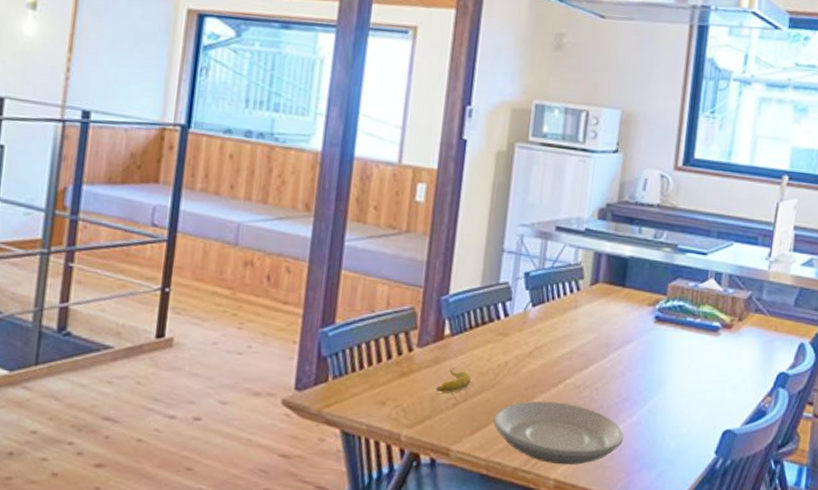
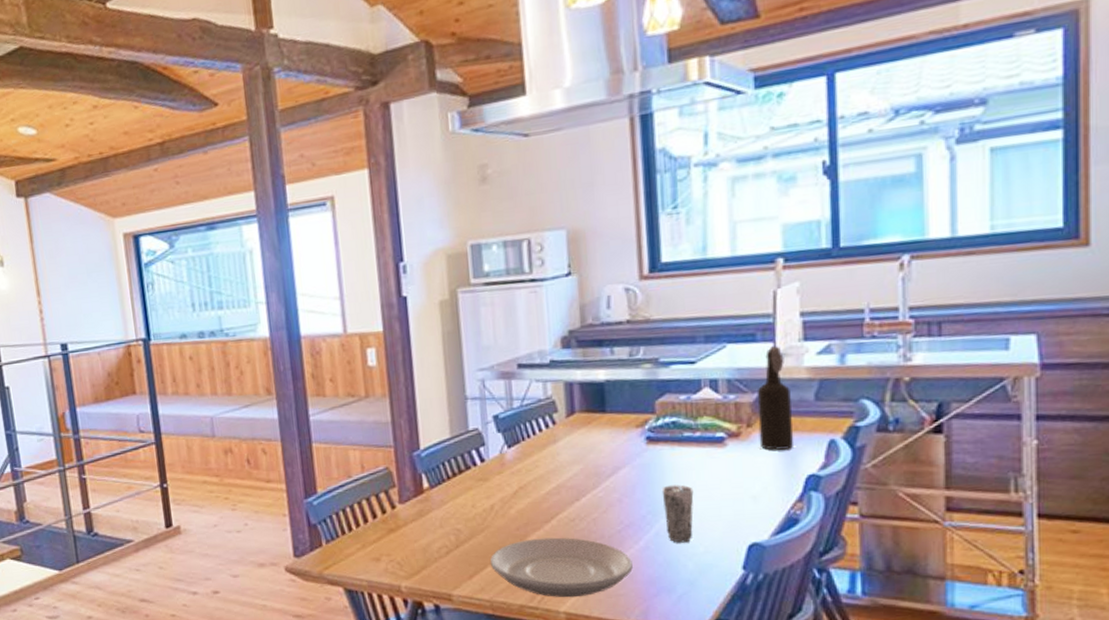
banana: present [436,368,471,393] -> none [426,518,459,543]
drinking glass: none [658,365,687,422] -> present [661,485,694,543]
bottle: none [746,251,777,347] -> present [757,346,794,450]

